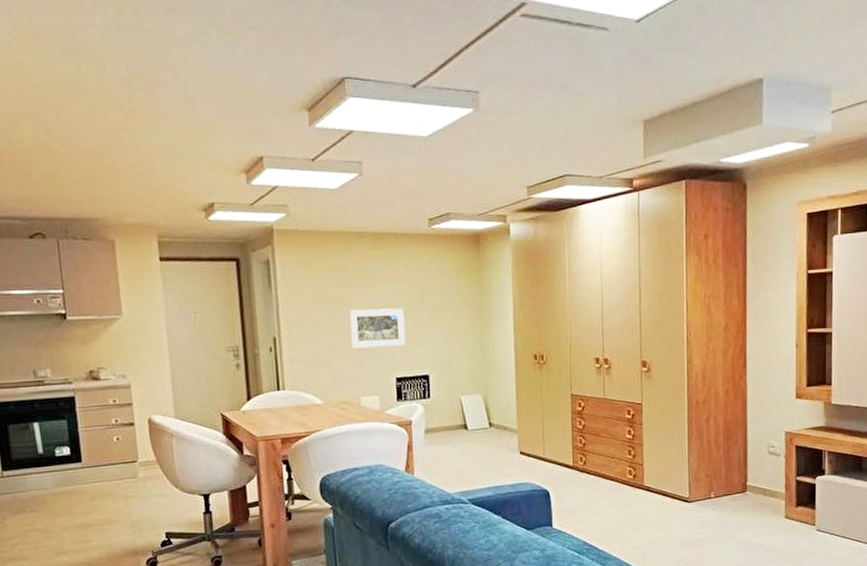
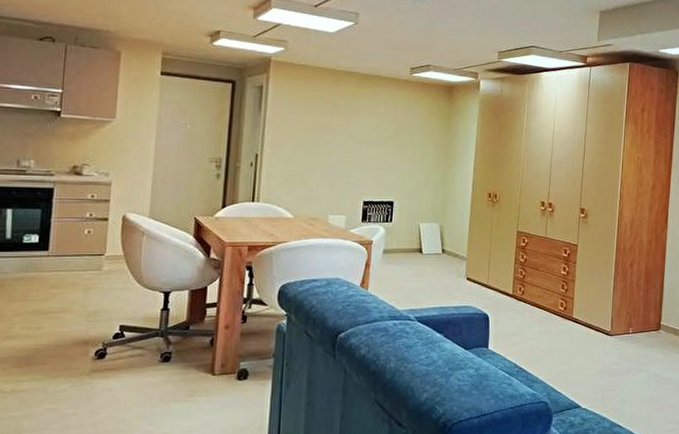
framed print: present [349,308,406,349] -> none [326,137,378,173]

